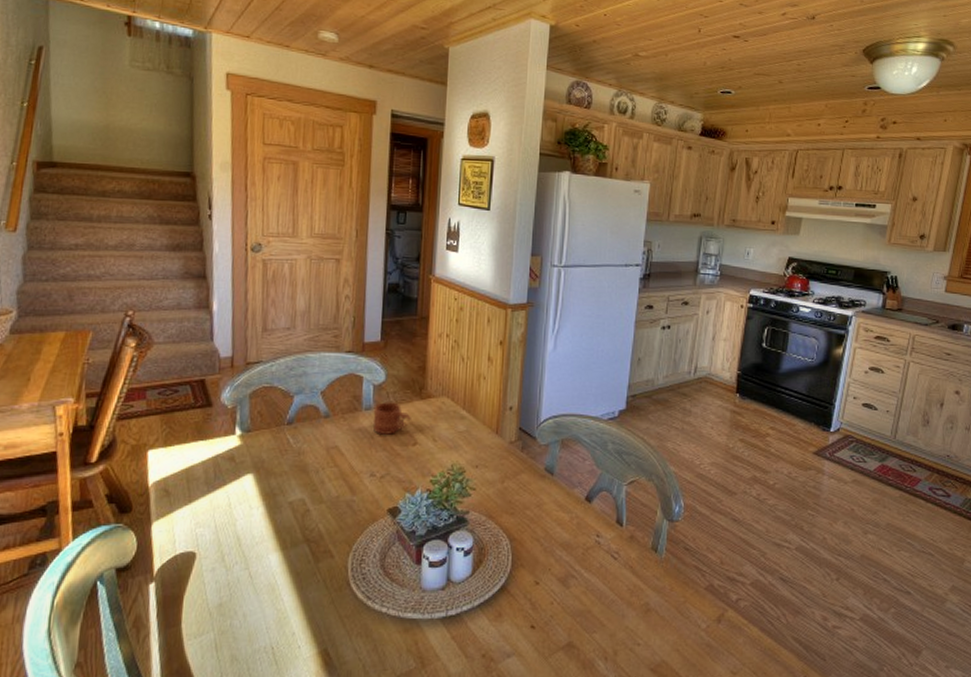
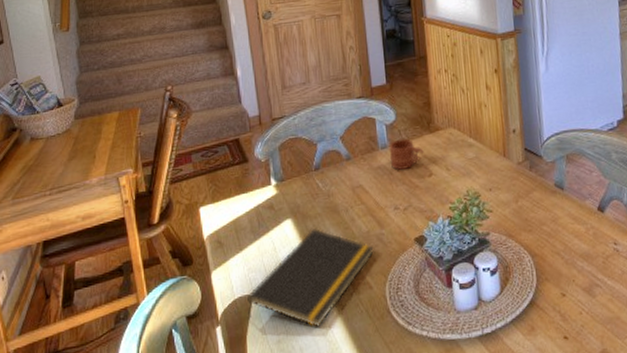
notepad: none [187,486,341,593] -> present [247,227,374,327]

